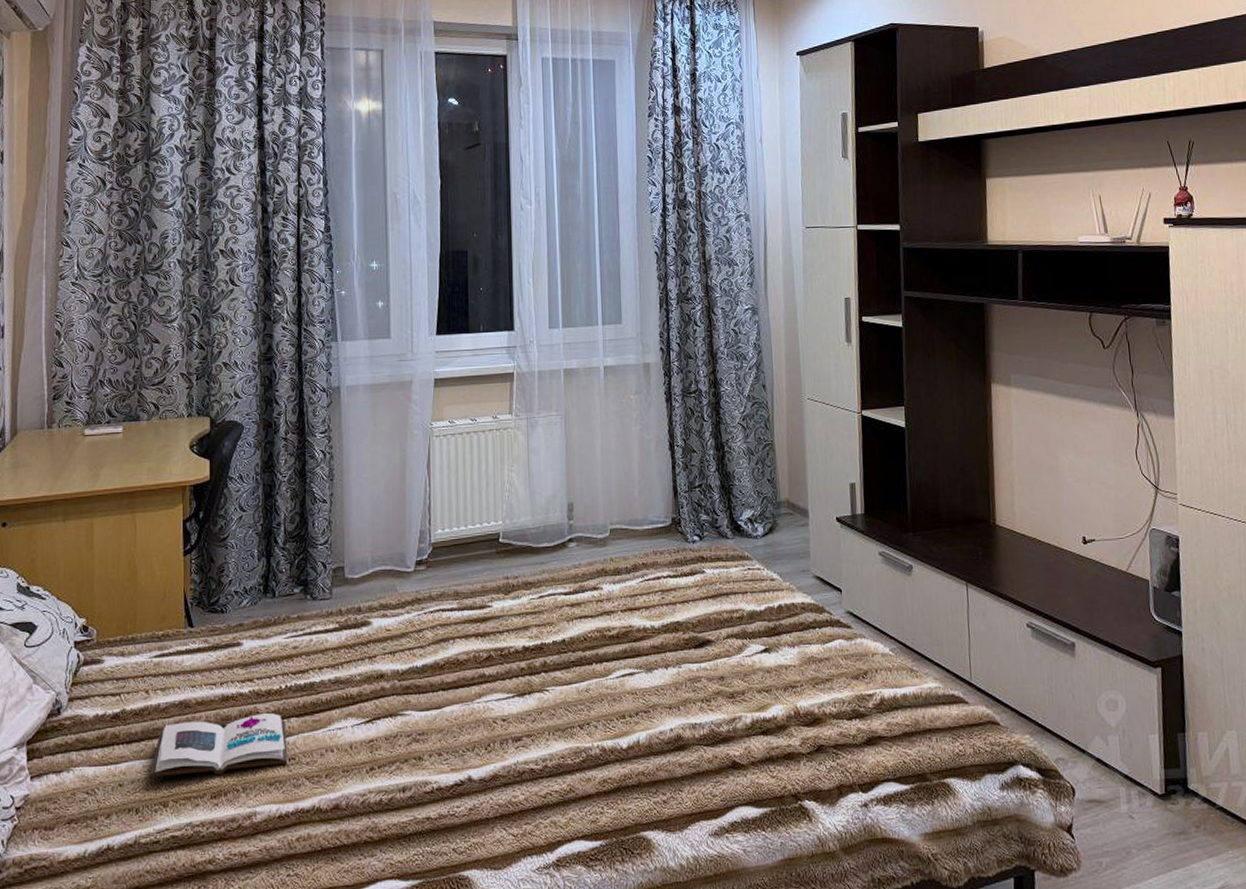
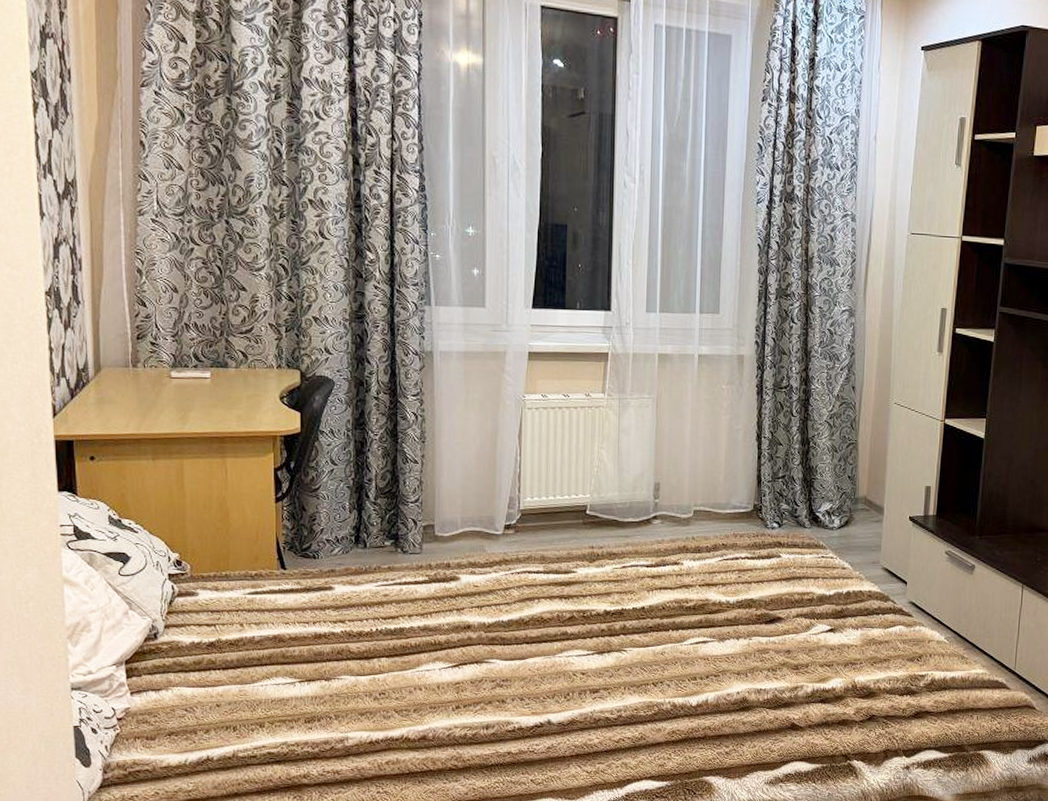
book: present [149,712,288,778] -> none [246,651,378,702]

